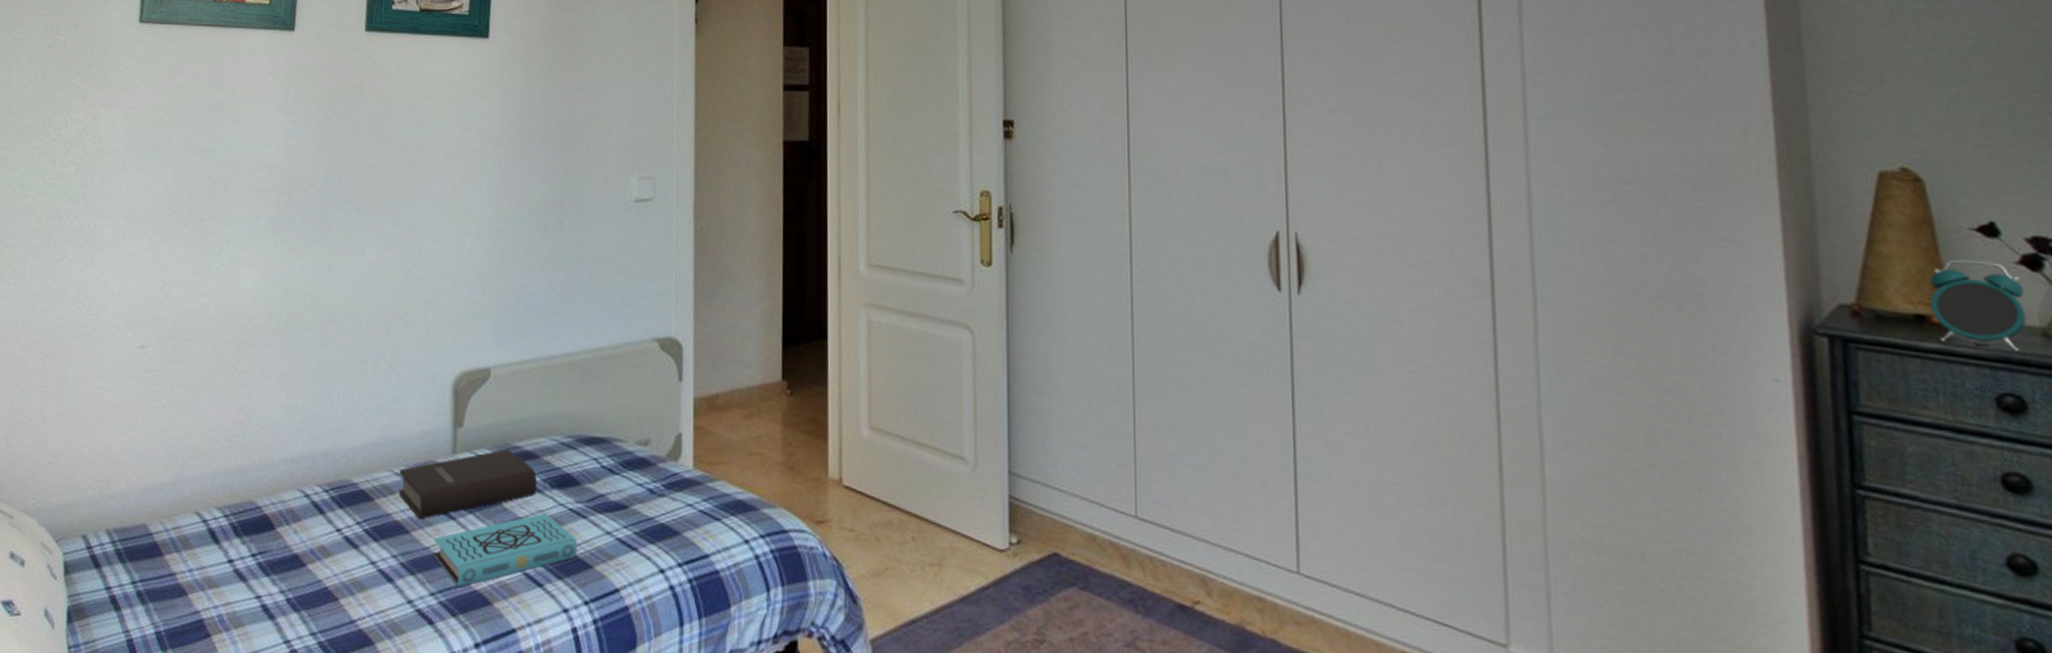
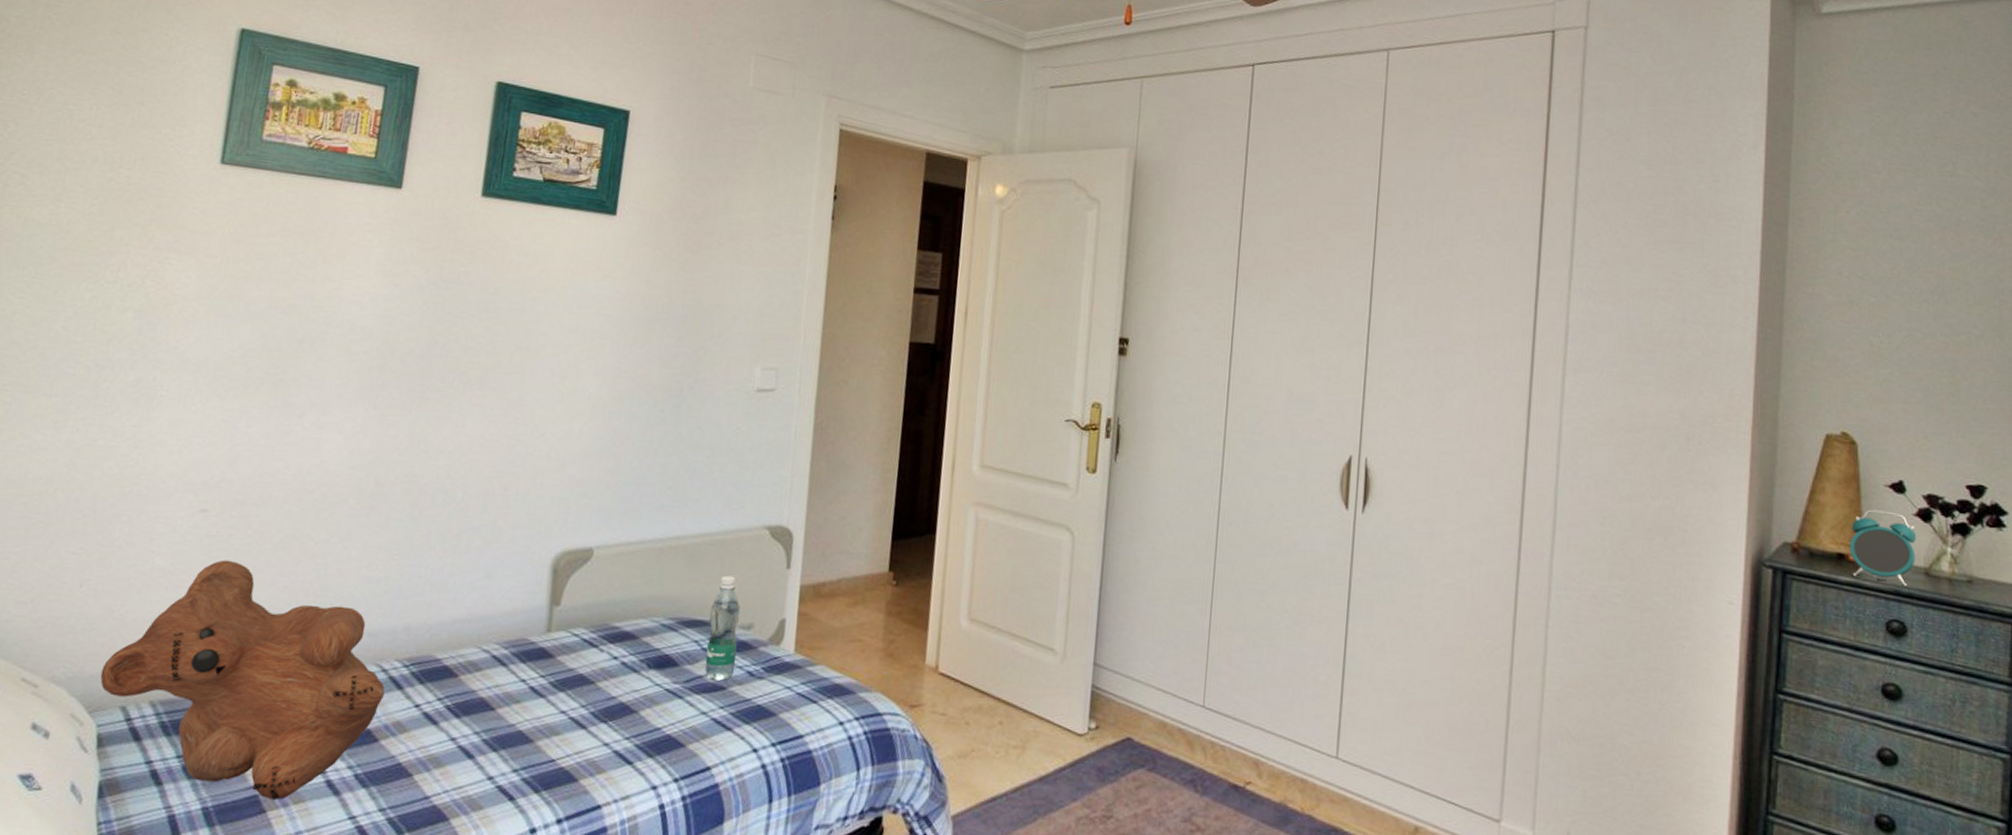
teddy bear: none [63,393,309,625] -> present [100,559,385,801]
book: present [398,449,537,520] -> none [485,629,634,697]
book: present [433,513,578,588] -> none [519,692,672,765]
bottle: none [605,390,636,500] -> present [704,575,741,681]

